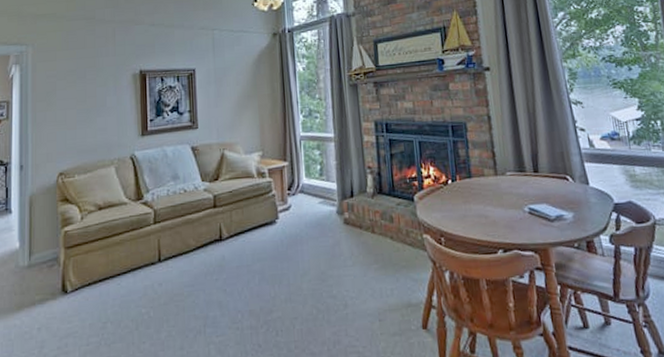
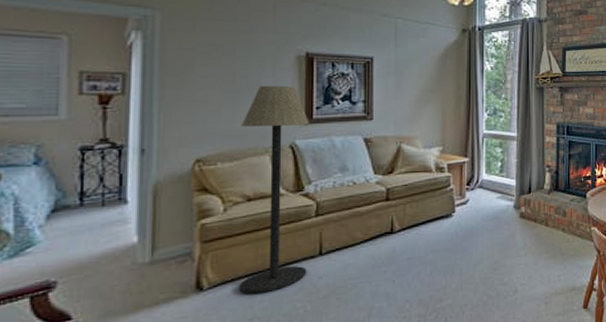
floor lamp: none [92,102,149,298] -> present [239,85,310,294]

